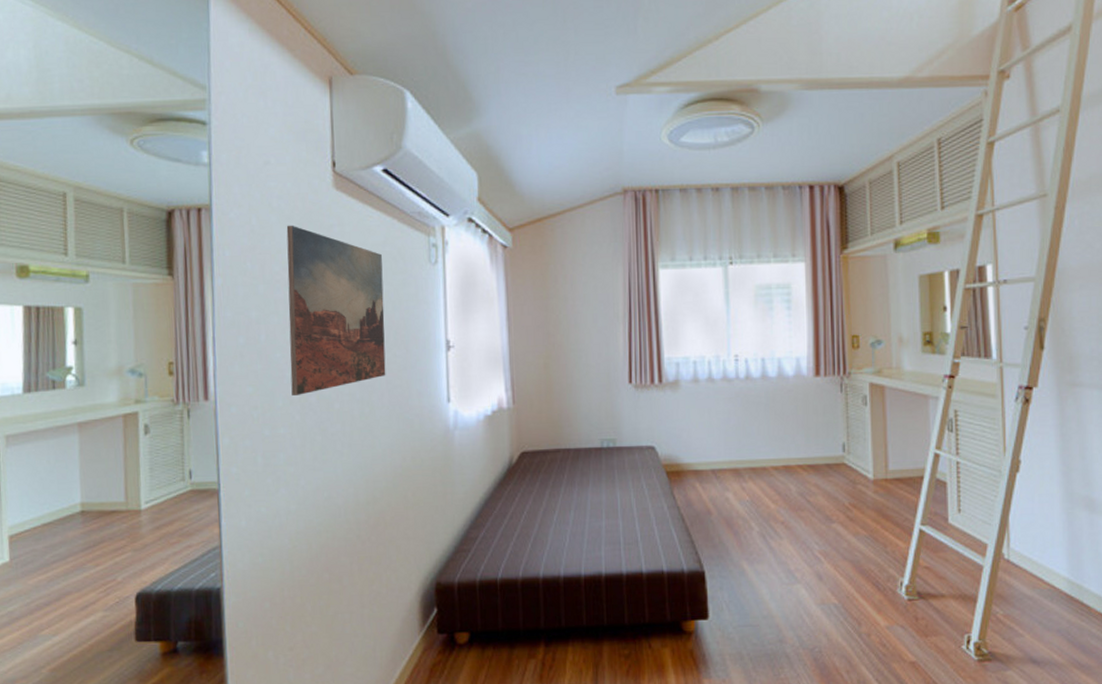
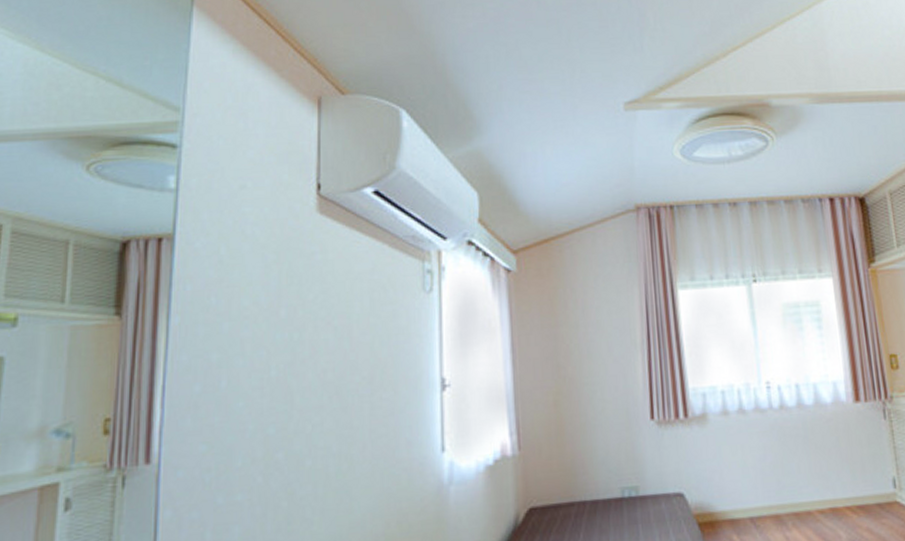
wall art: present [286,225,386,395] -> none [254,253,370,453]

